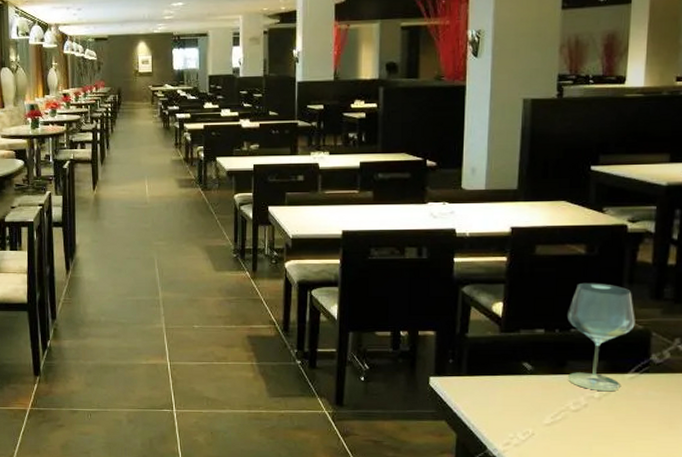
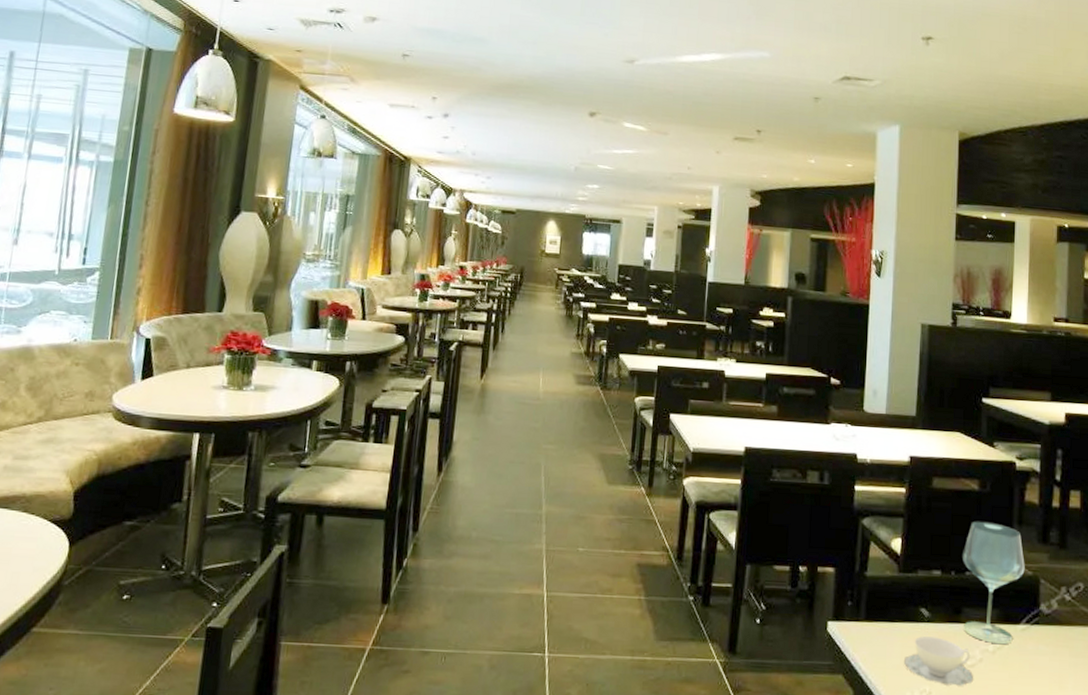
teacup: none [505,387,577,428] -> present [903,636,973,686]

